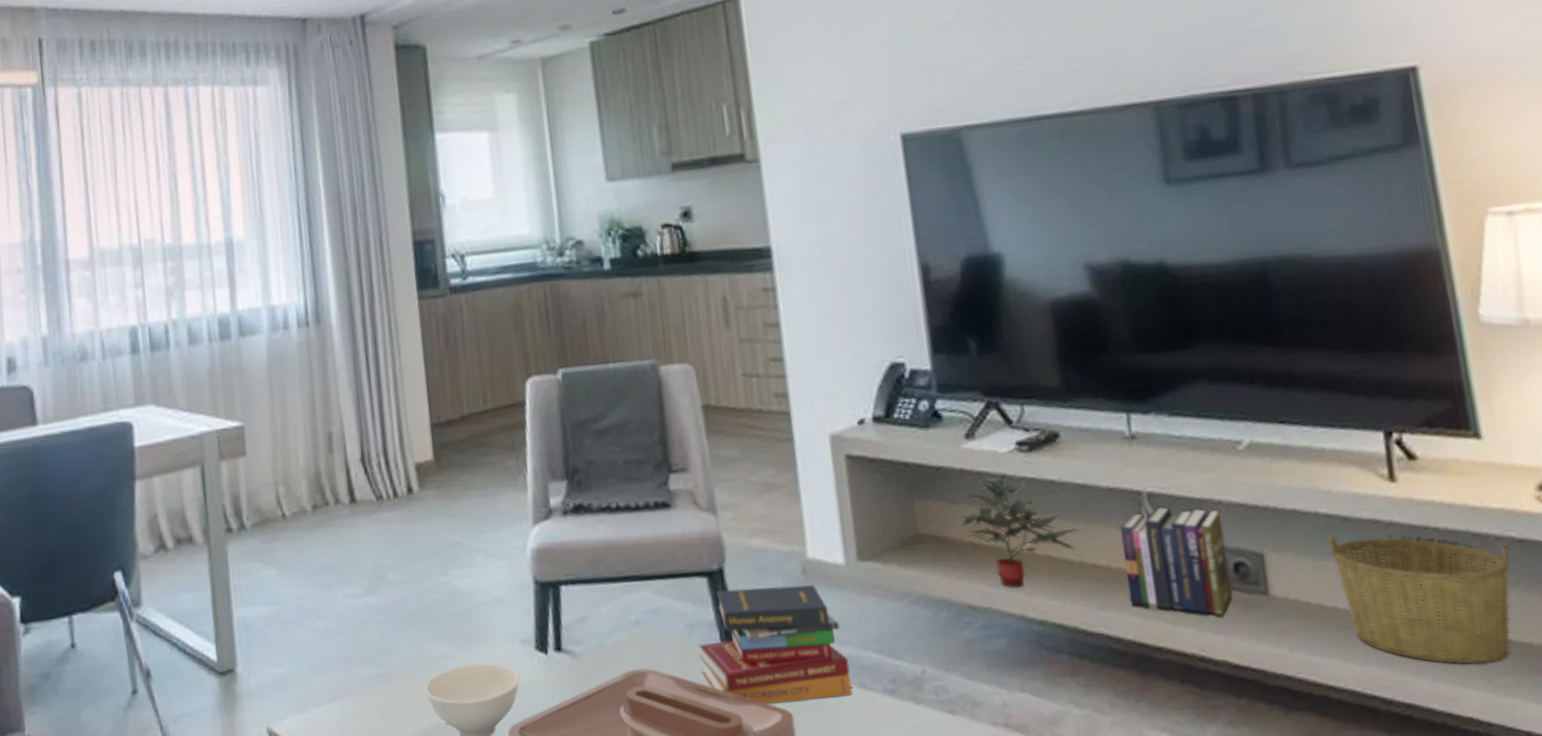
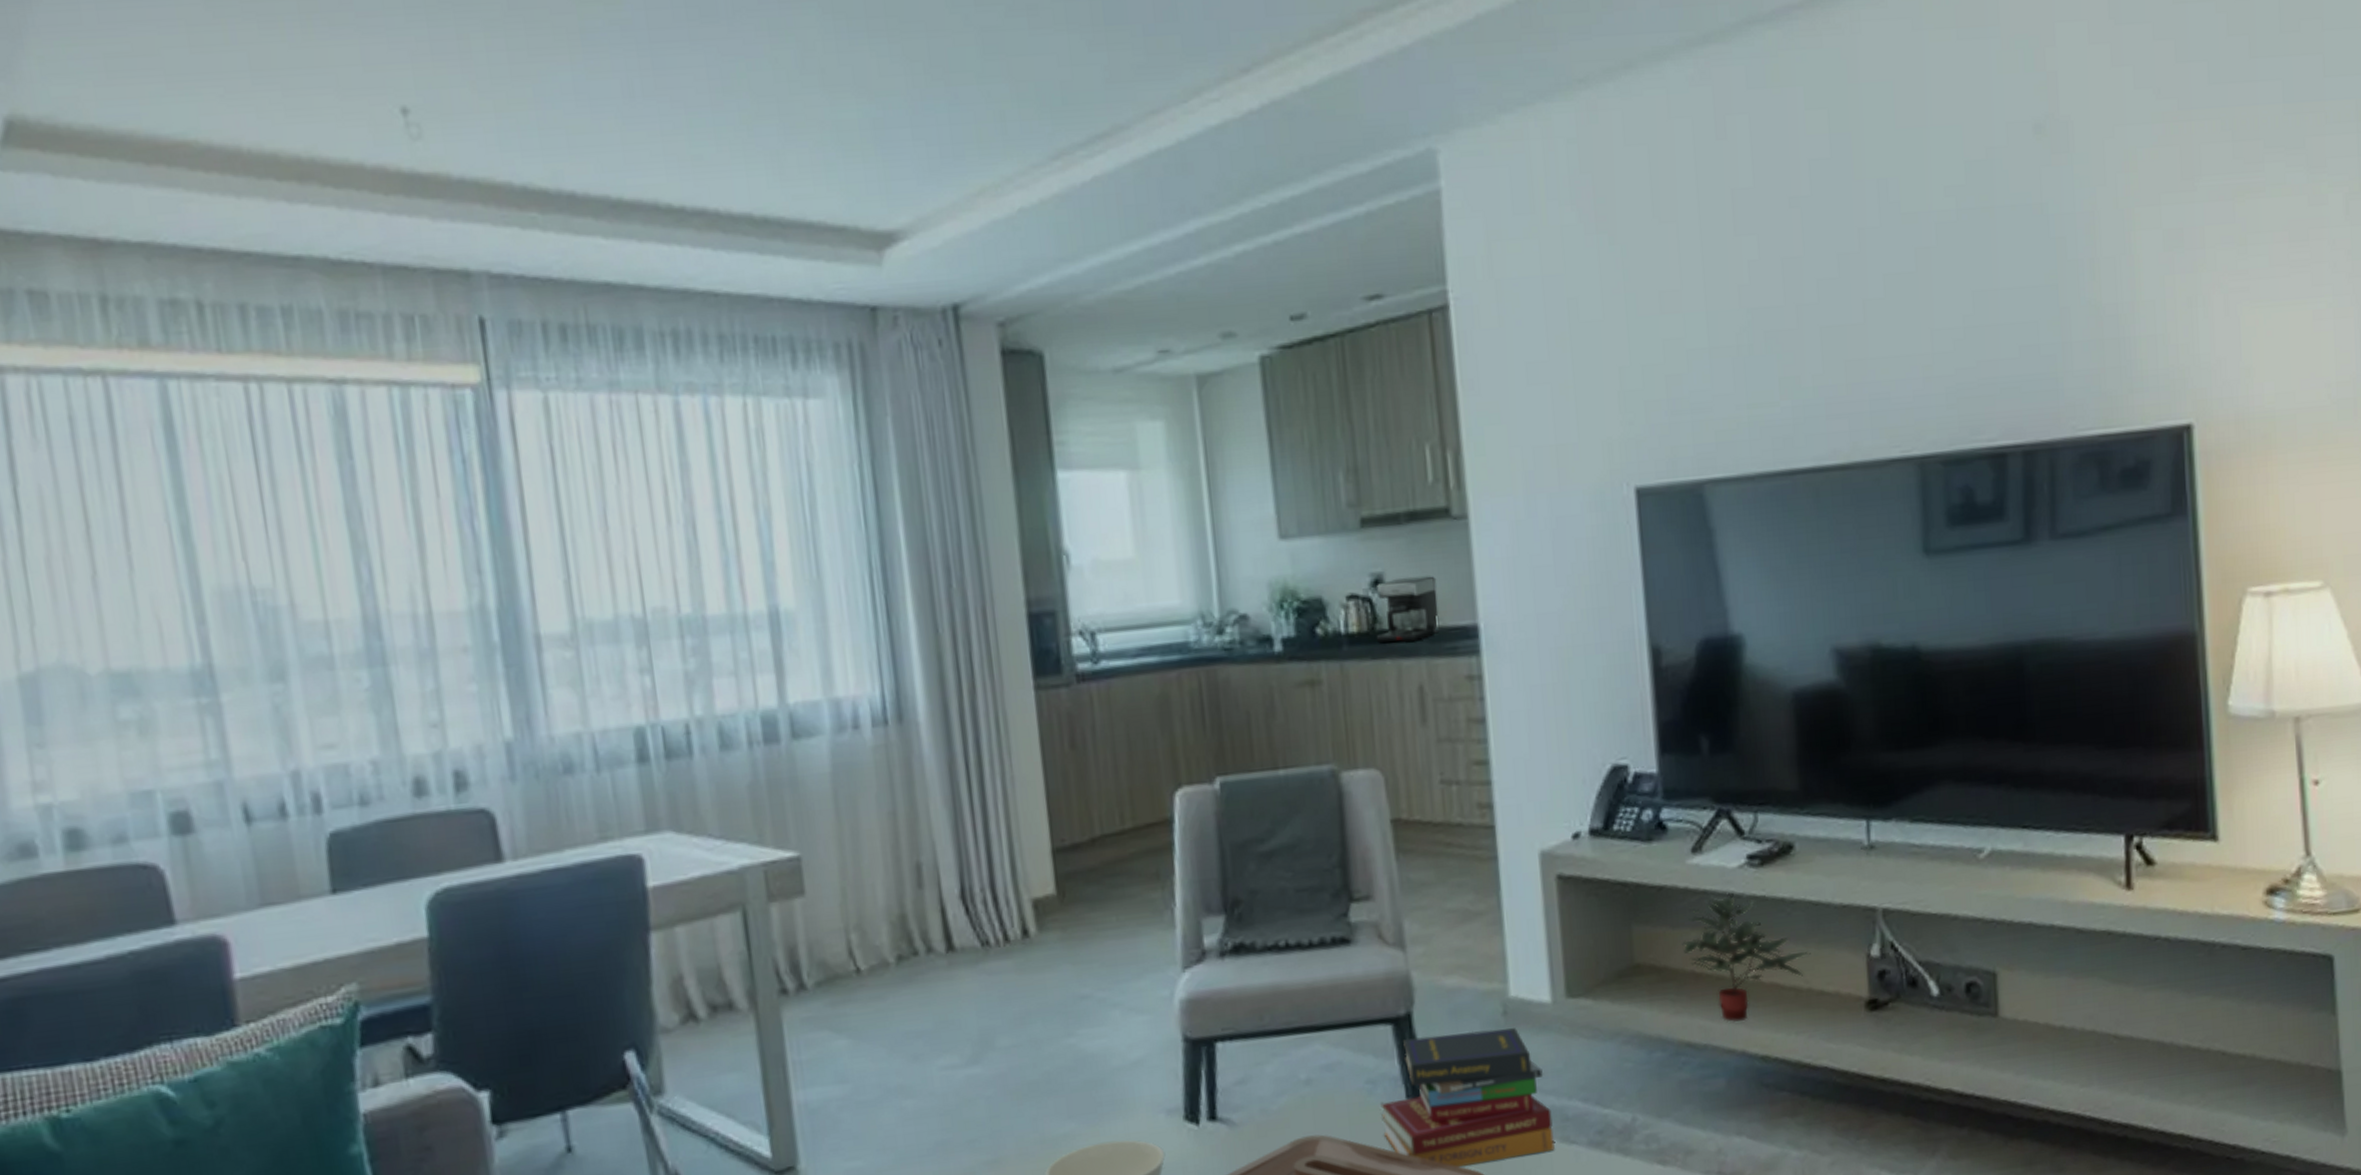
coffee maker: none [686,208,739,262] -> present [1376,576,1440,643]
books: present [1119,507,1234,619] -> none [1851,924,1963,1045]
basket: present [1327,534,1511,665] -> none [2060,948,2233,1081]

